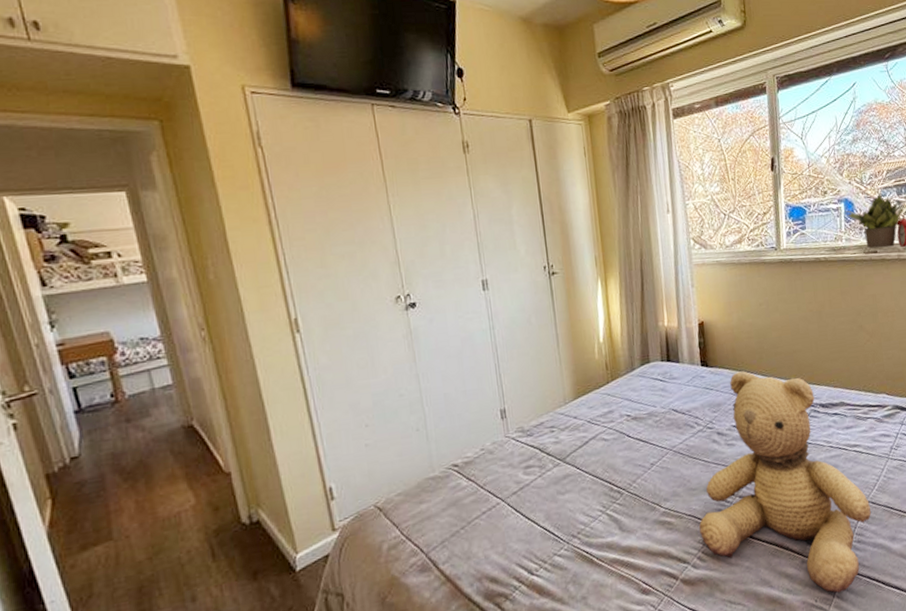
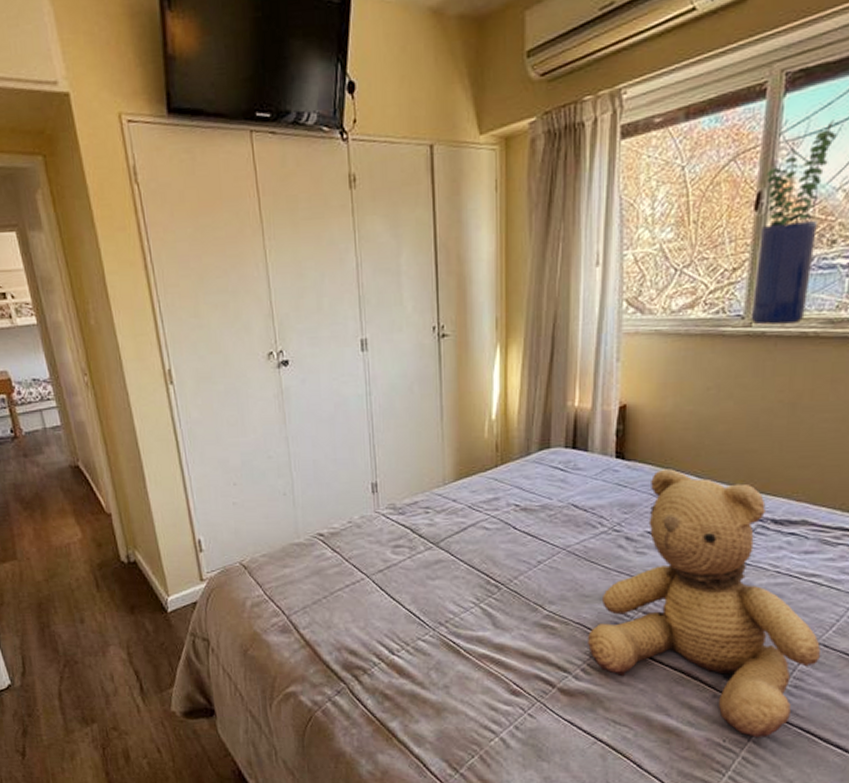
vase: none [775,109,816,254] -> present [751,119,837,325]

